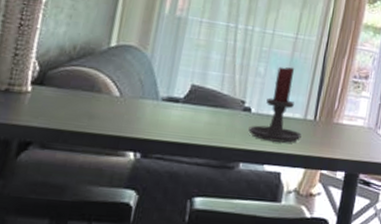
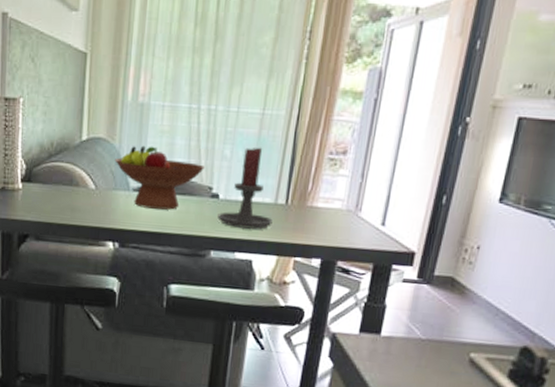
fruit bowl: none [145,57,239,121] -> present [115,145,205,210]

